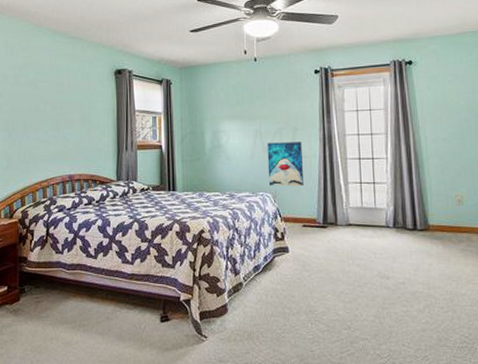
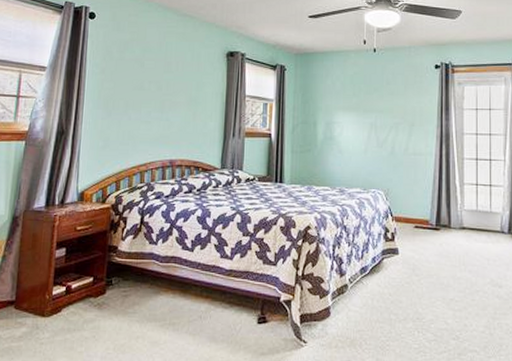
wall art: present [267,142,303,187] -> none [381,137,418,185]

